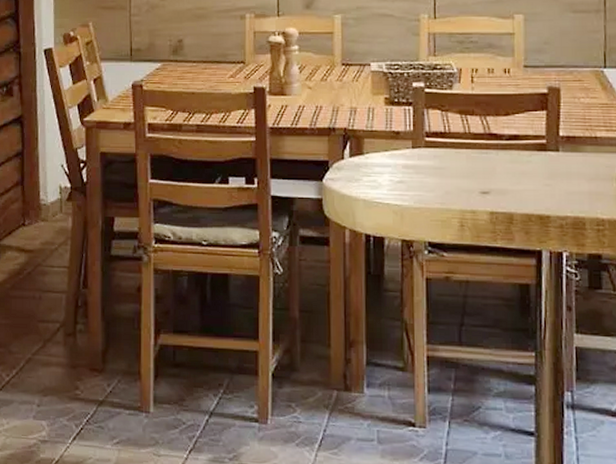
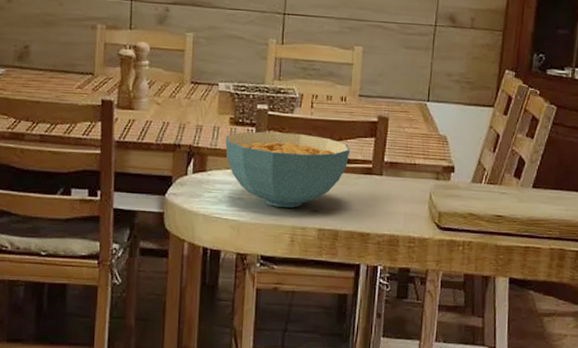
cereal bowl: none [382,110,519,190] -> present [225,131,350,208]

